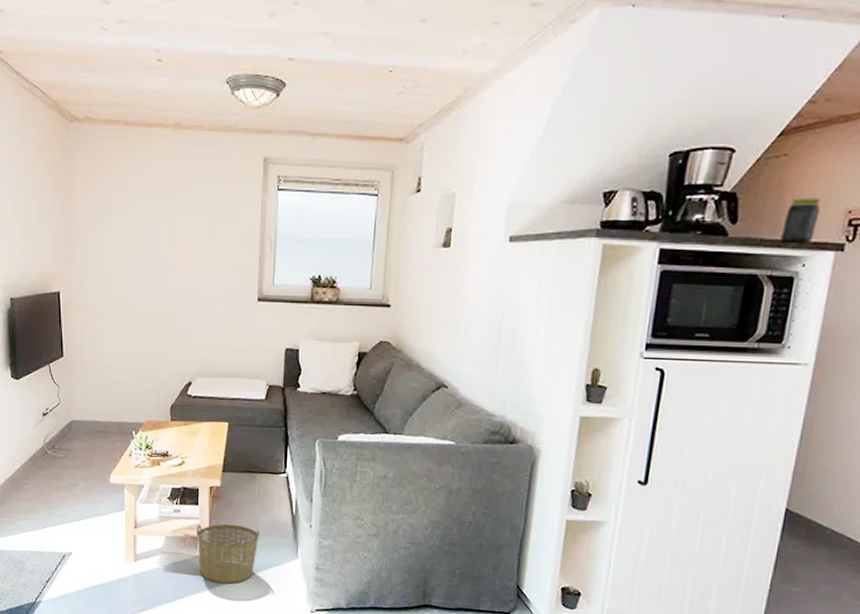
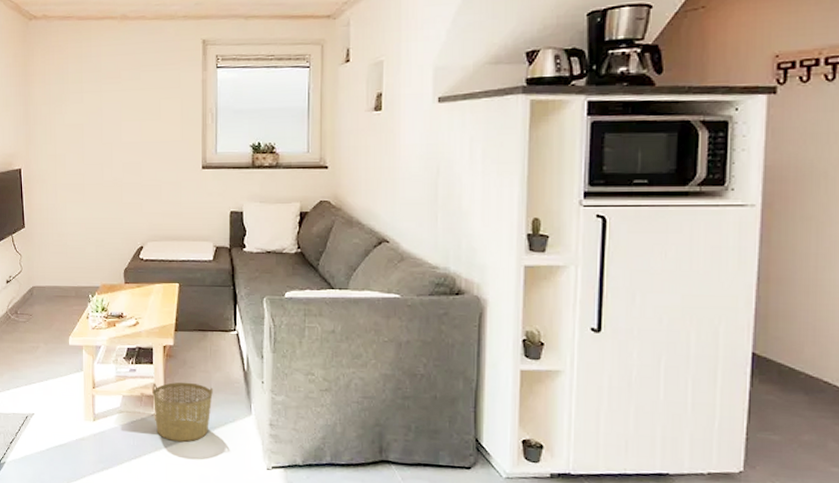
jar: present [780,198,821,244] -> none [709,45,747,90]

